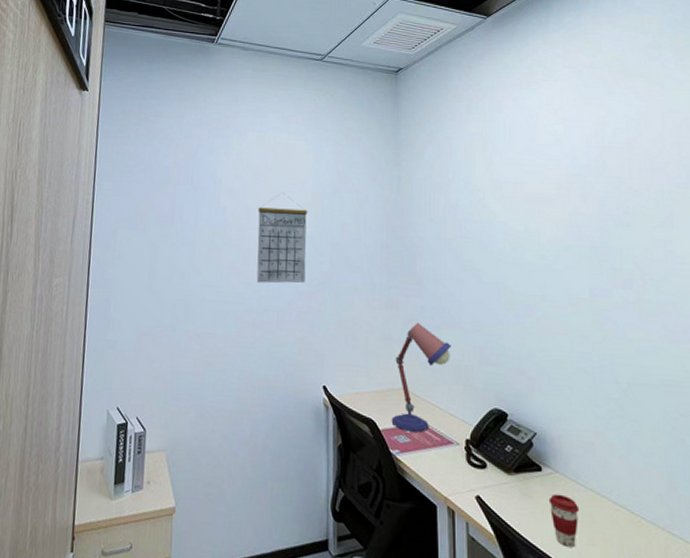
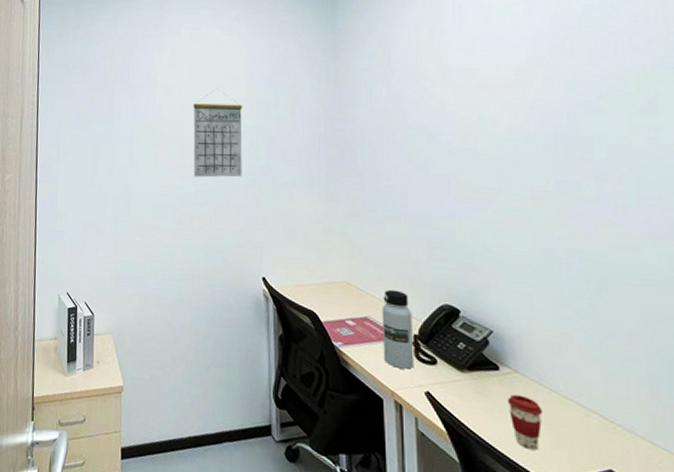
desk lamp: present [391,322,451,432] -> none [333,216,397,326]
water bottle: none [436,395,466,474] -> present [381,289,414,369]

